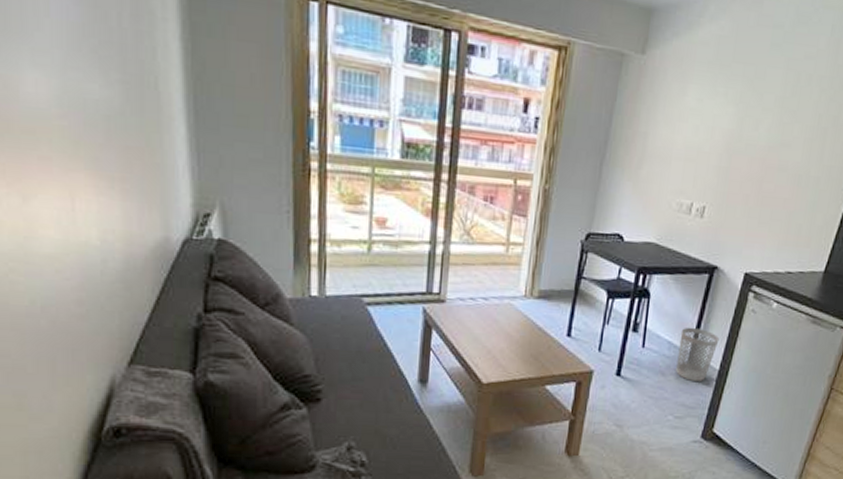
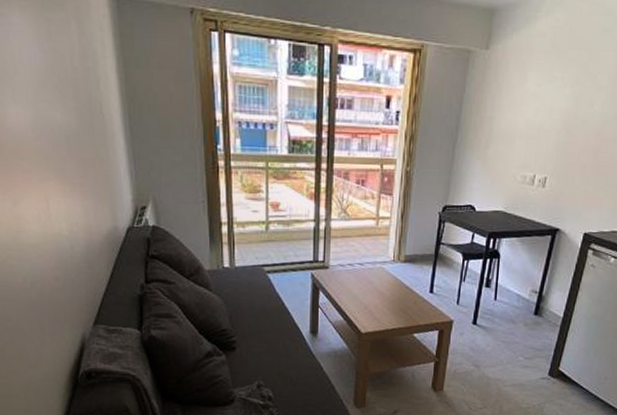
wastebasket: present [676,327,720,381] -> none [524,281,563,327]

